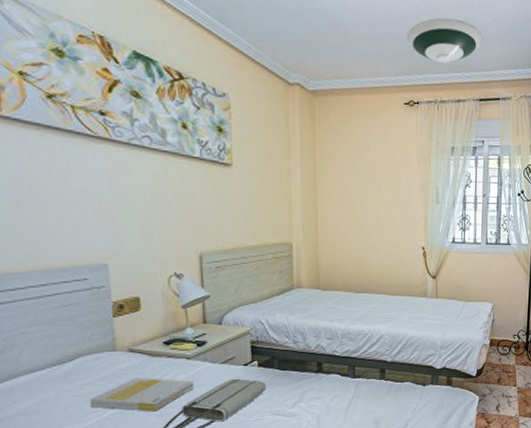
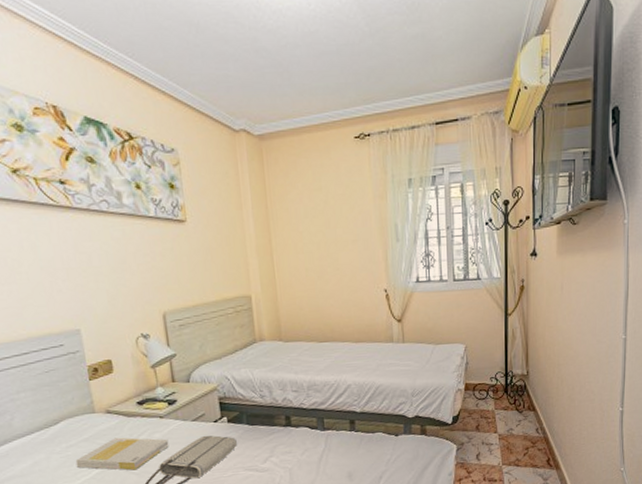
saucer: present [407,17,482,63] -> none [352,37,434,88]

